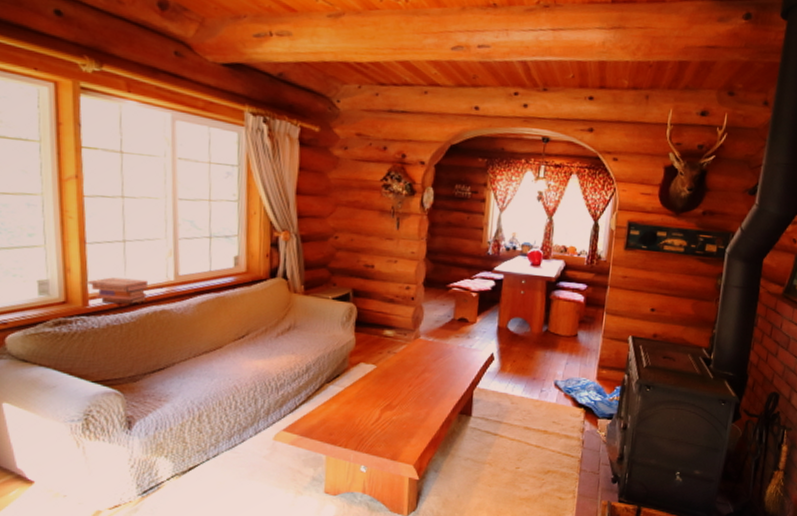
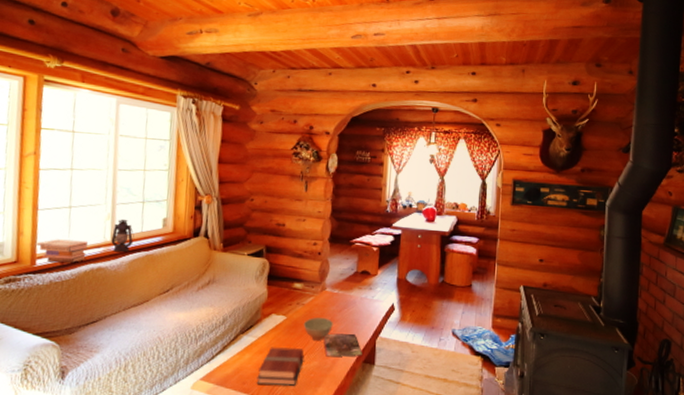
lantern: none [175,257,202,294] -> present [111,220,134,252]
books: none [344,397,396,438] -> present [256,347,305,386]
bowl: none [394,367,427,391] -> present [303,317,333,341]
magazine: none [416,384,458,408] -> present [323,333,362,357]

